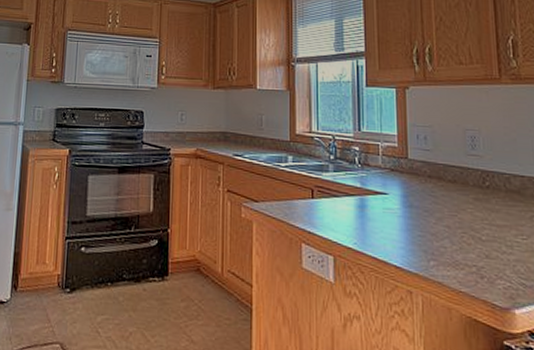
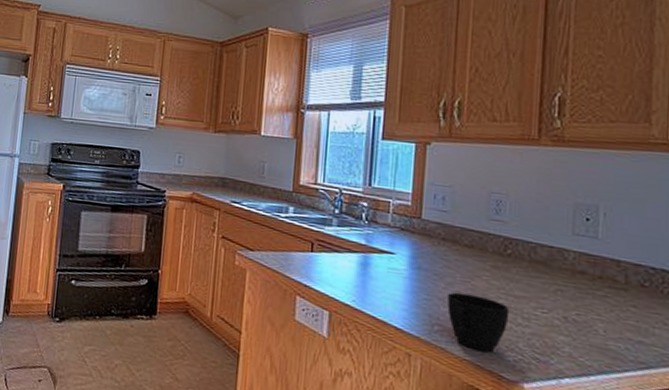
cup: none [438,226,495,282] -> present [446,292,510,352]

